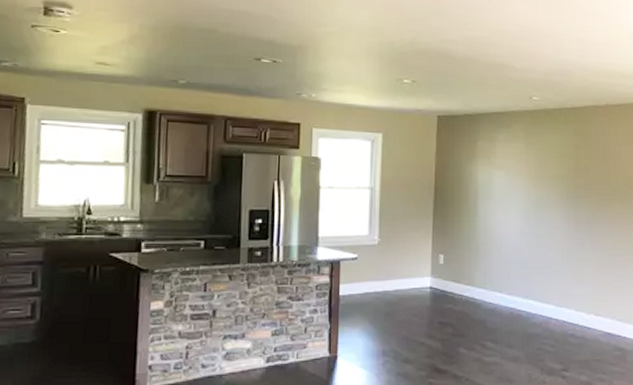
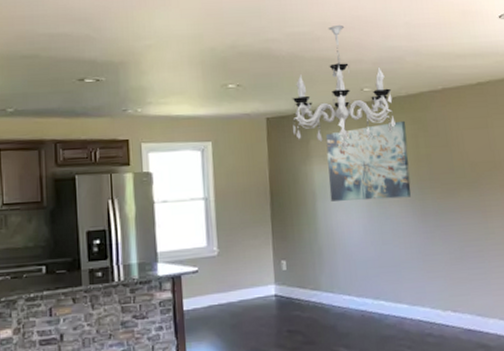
chandelier: none [461,33,559,153] -> present [292,24,396,150]
wall art: none [491,131,569,204] -> present [325,120,411,201]

